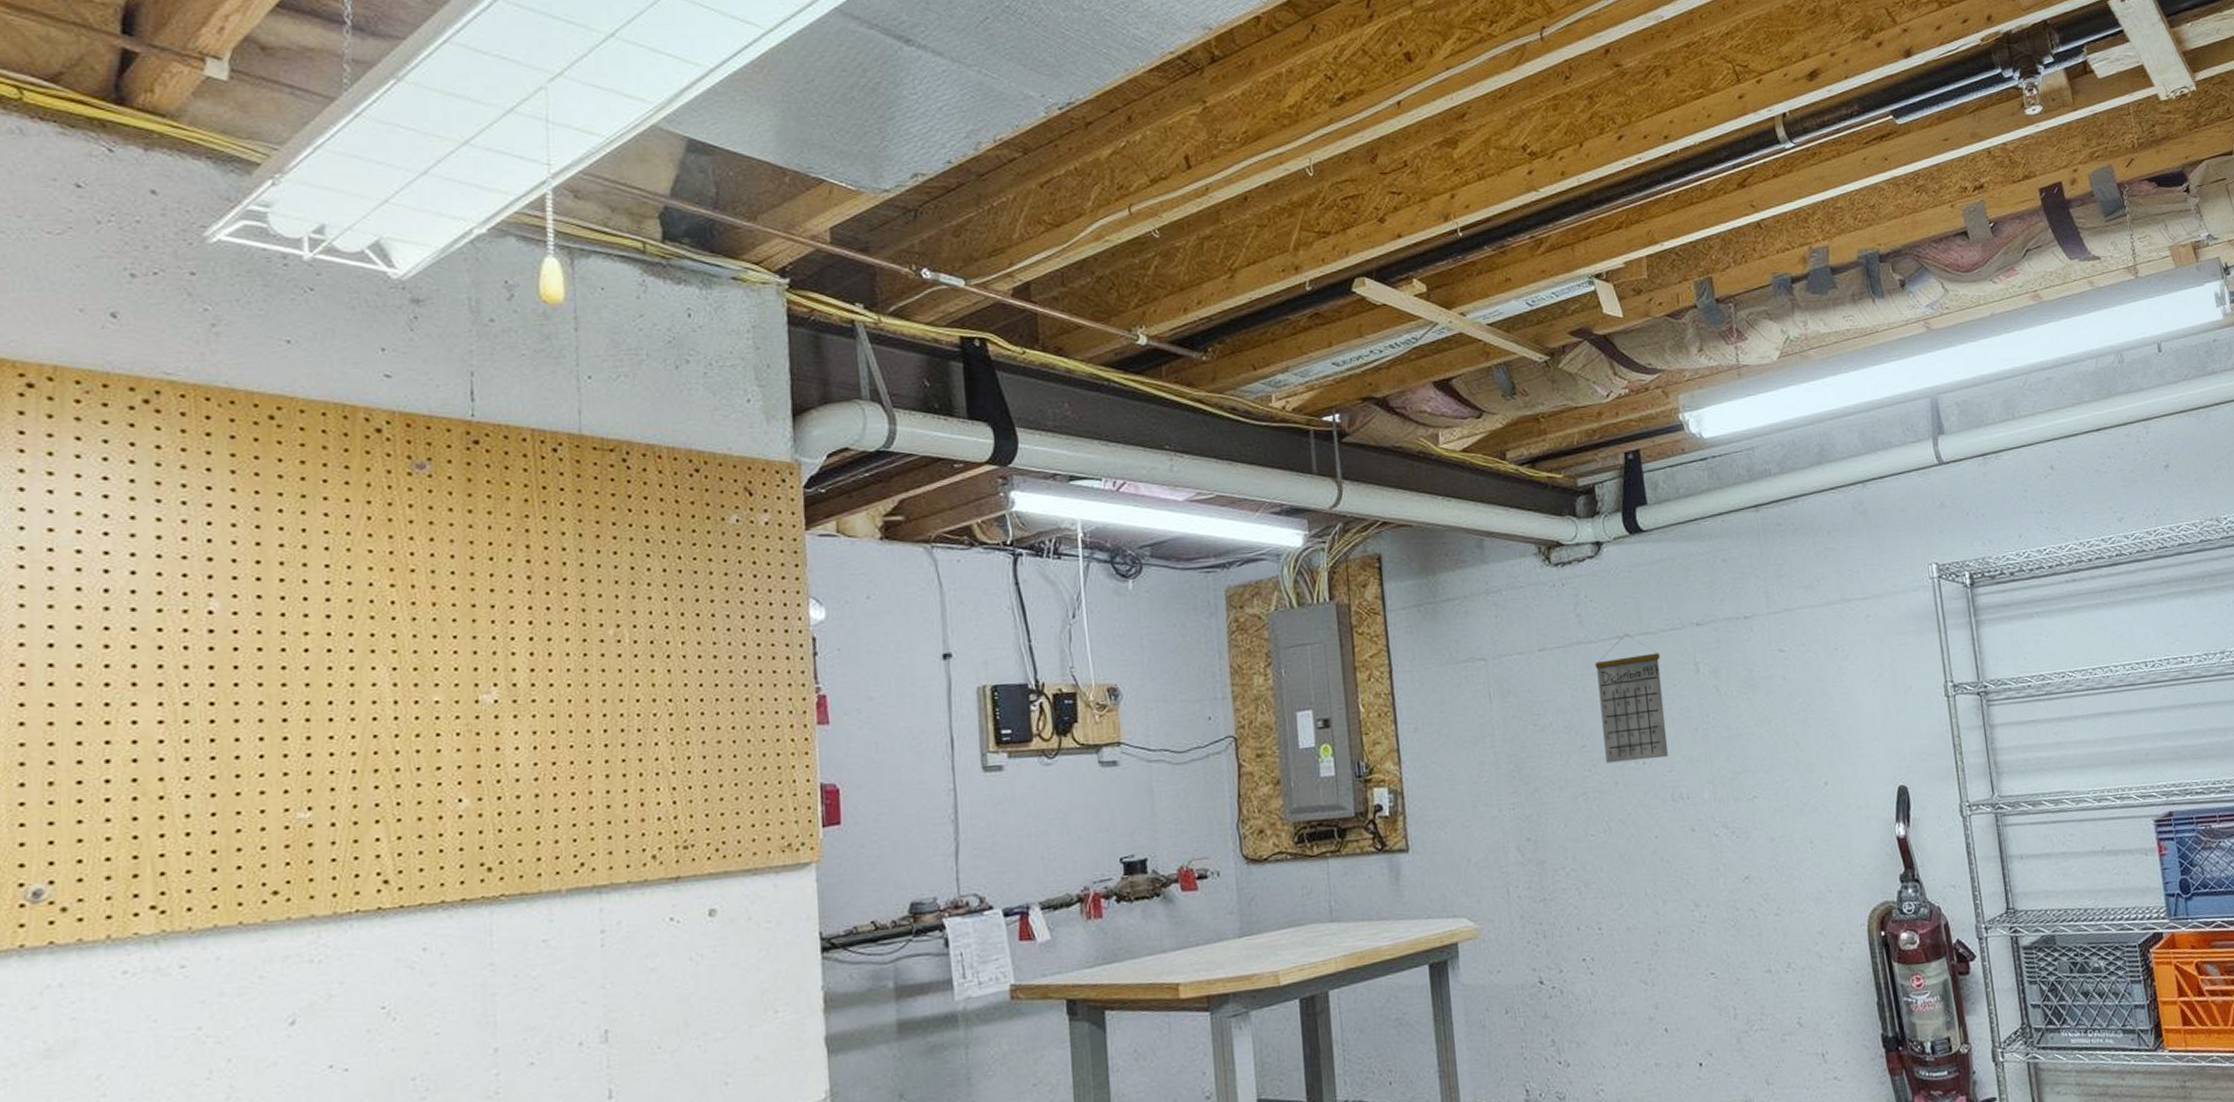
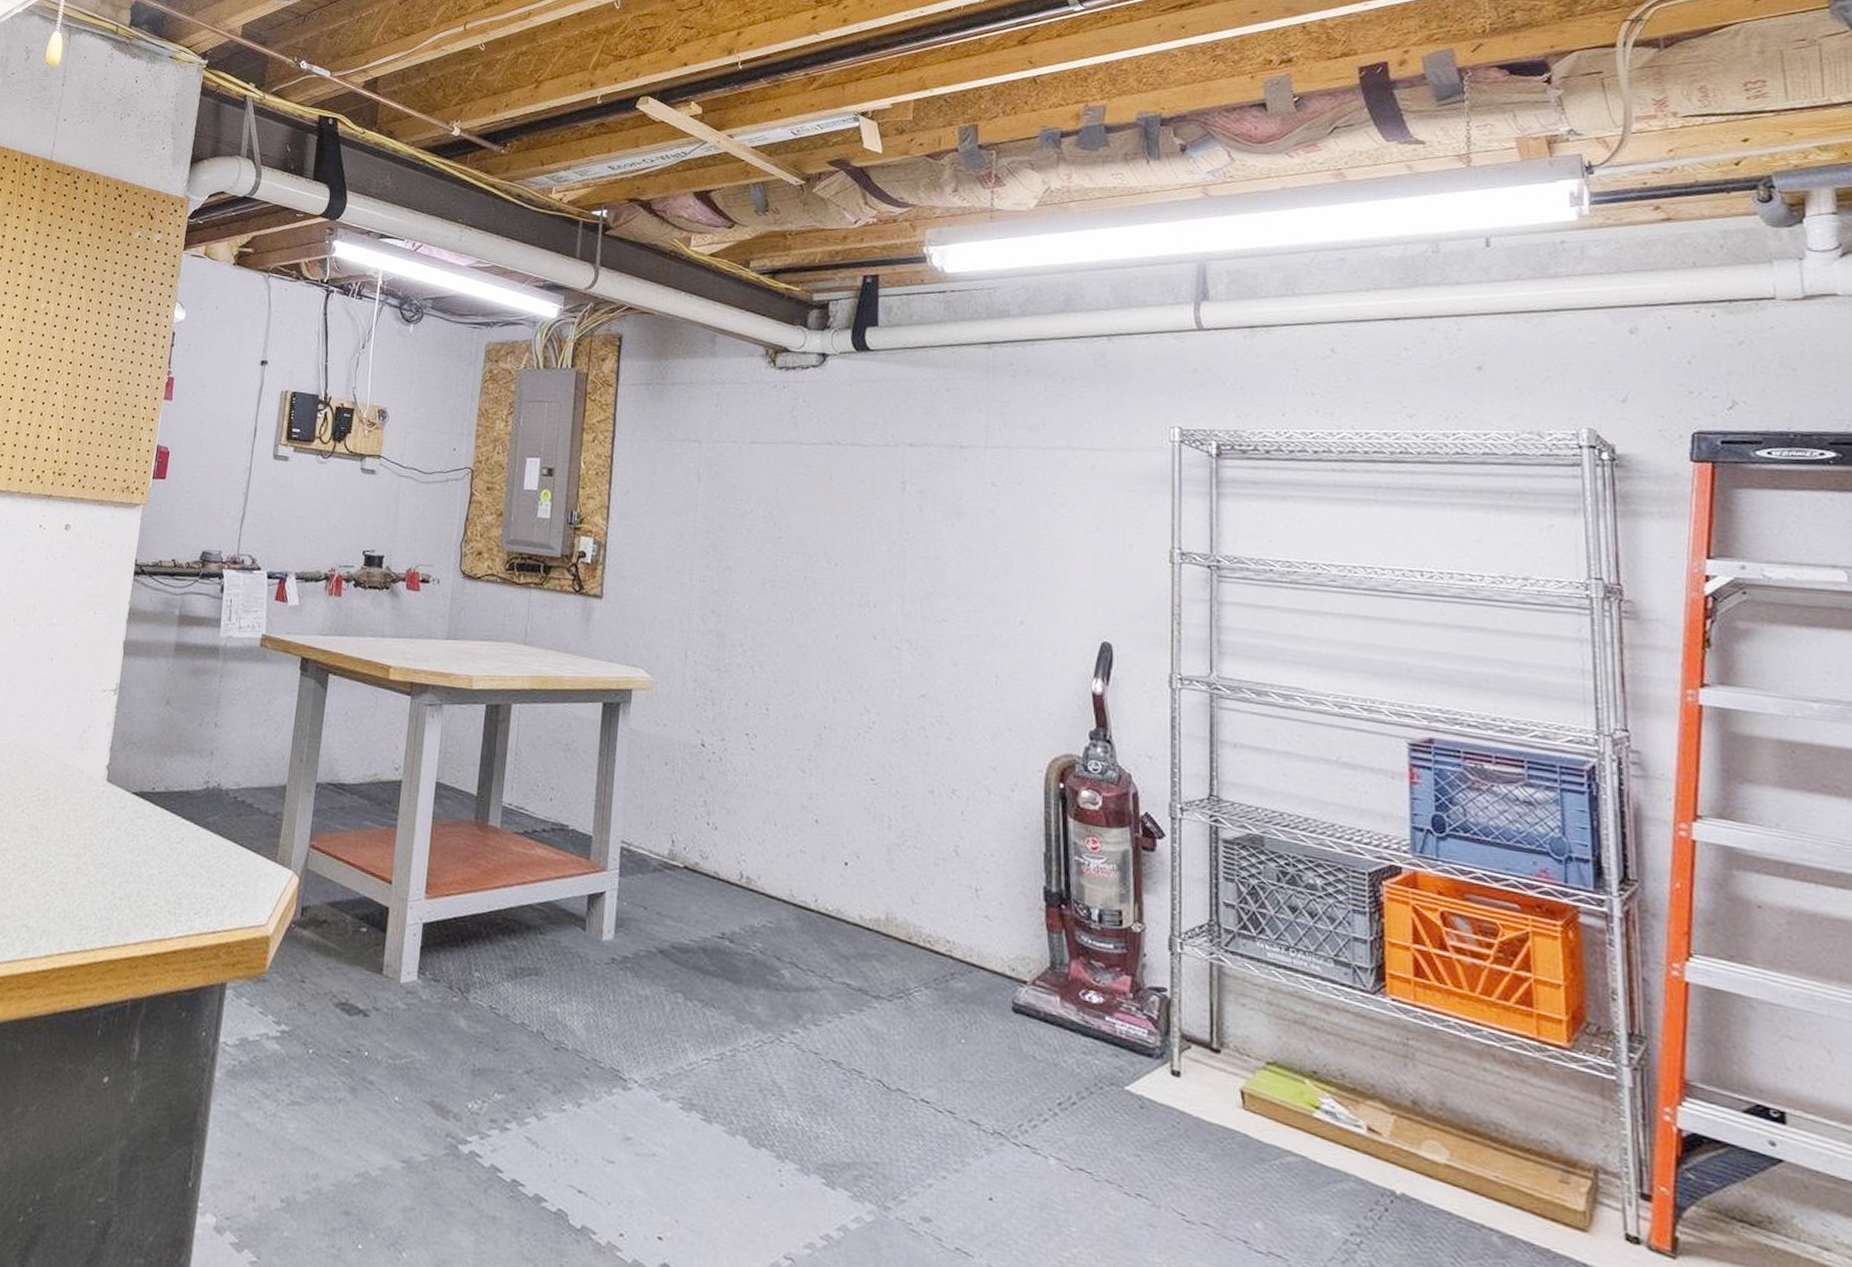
calendar: present [1595,634,1669,764] -> none [799,442,868,564]

